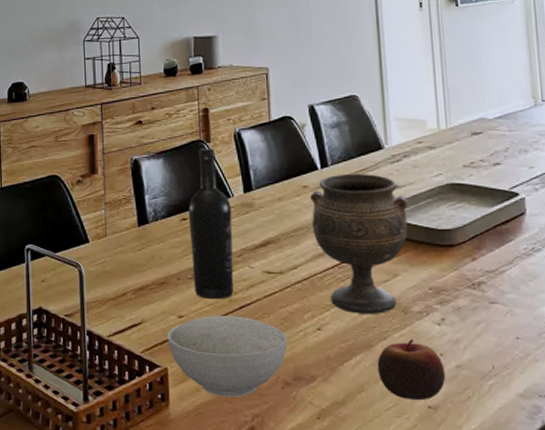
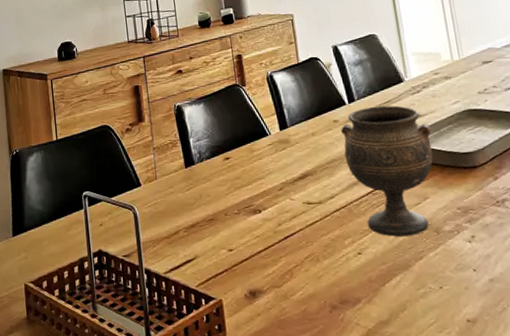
bowl: present [167,316,287,397] -> none [219,246,332,324]
wine bottle: present [188,148,234,300] -> none [230,90,278,232]
apple: present [377,339,446,400] -> none [415,257,481,315]

